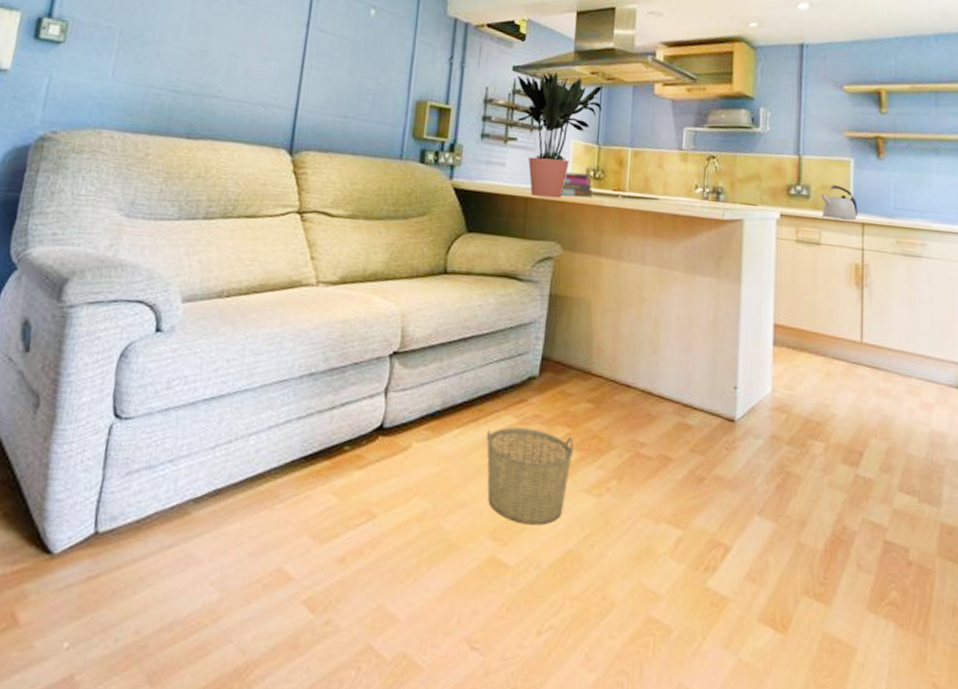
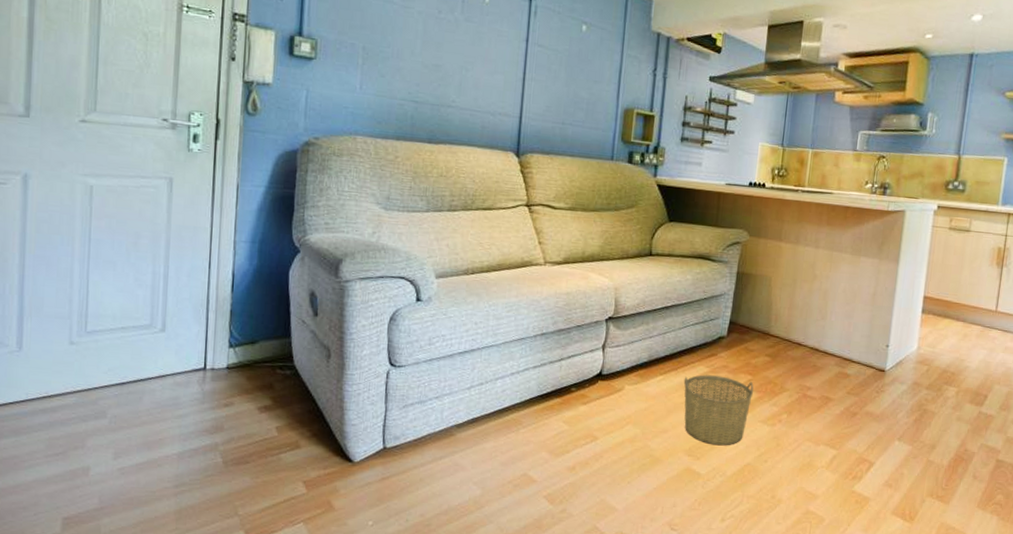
potted plant: present [517,71,604,199] -> none [712,81,790,193]
books: present [561,172,592,197] -> none [749,170,777,192]
kettle: present [820,185,857,221] -> none [974,181,1006,212]

